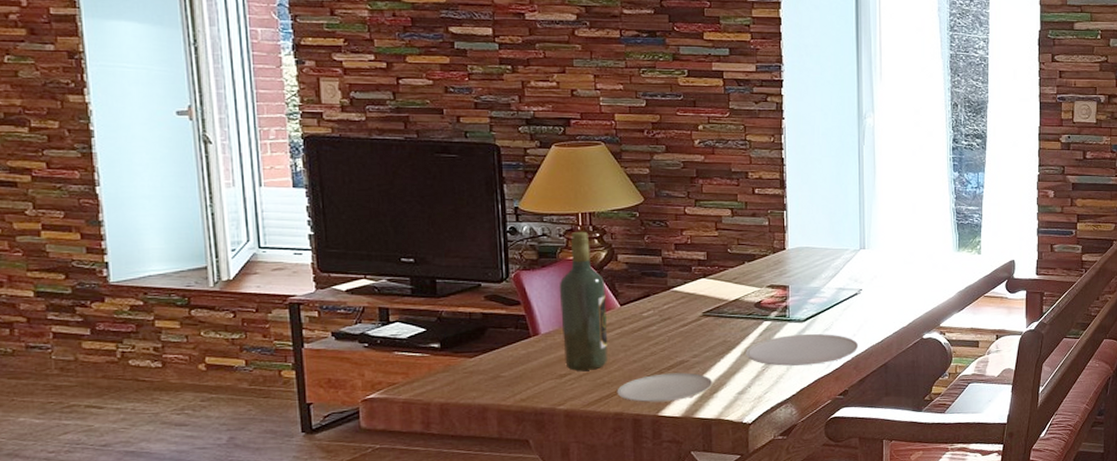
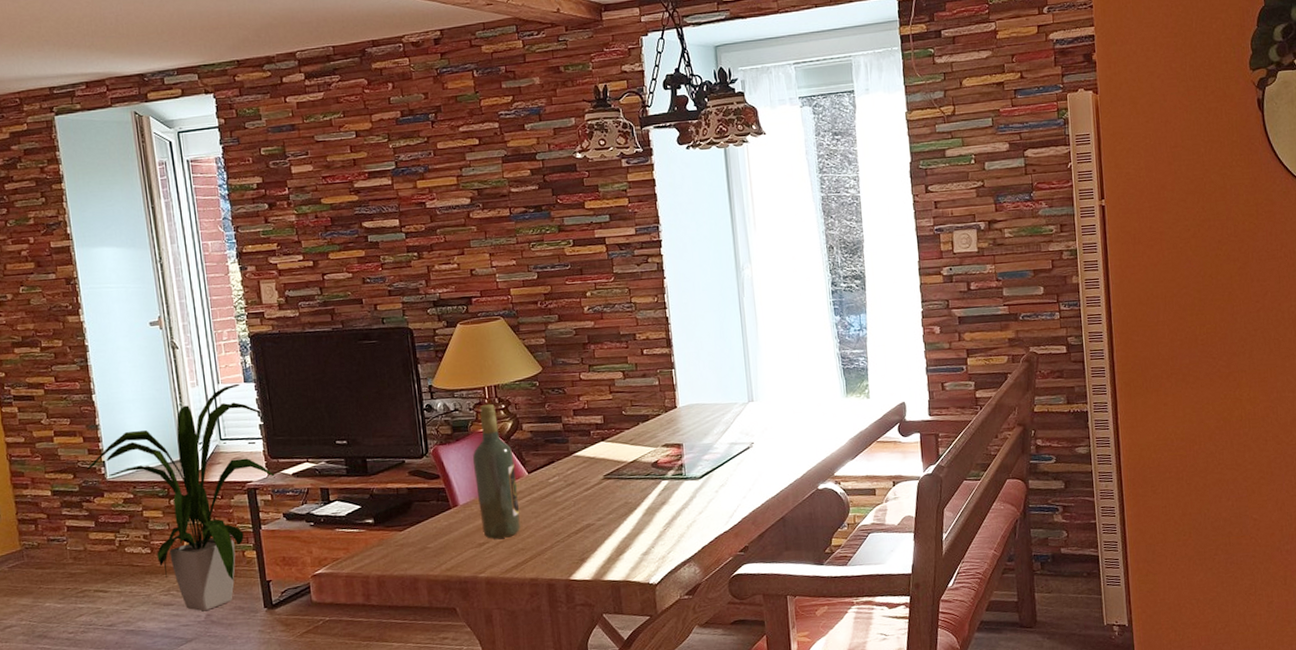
house plant: none [82,188,325,434] -> present [86,383,275,612]
plate: present [617,372,713,403] -> none [531,536,619,568]
plate: present [746,333,859,366] -> none [647,490,755,525]

